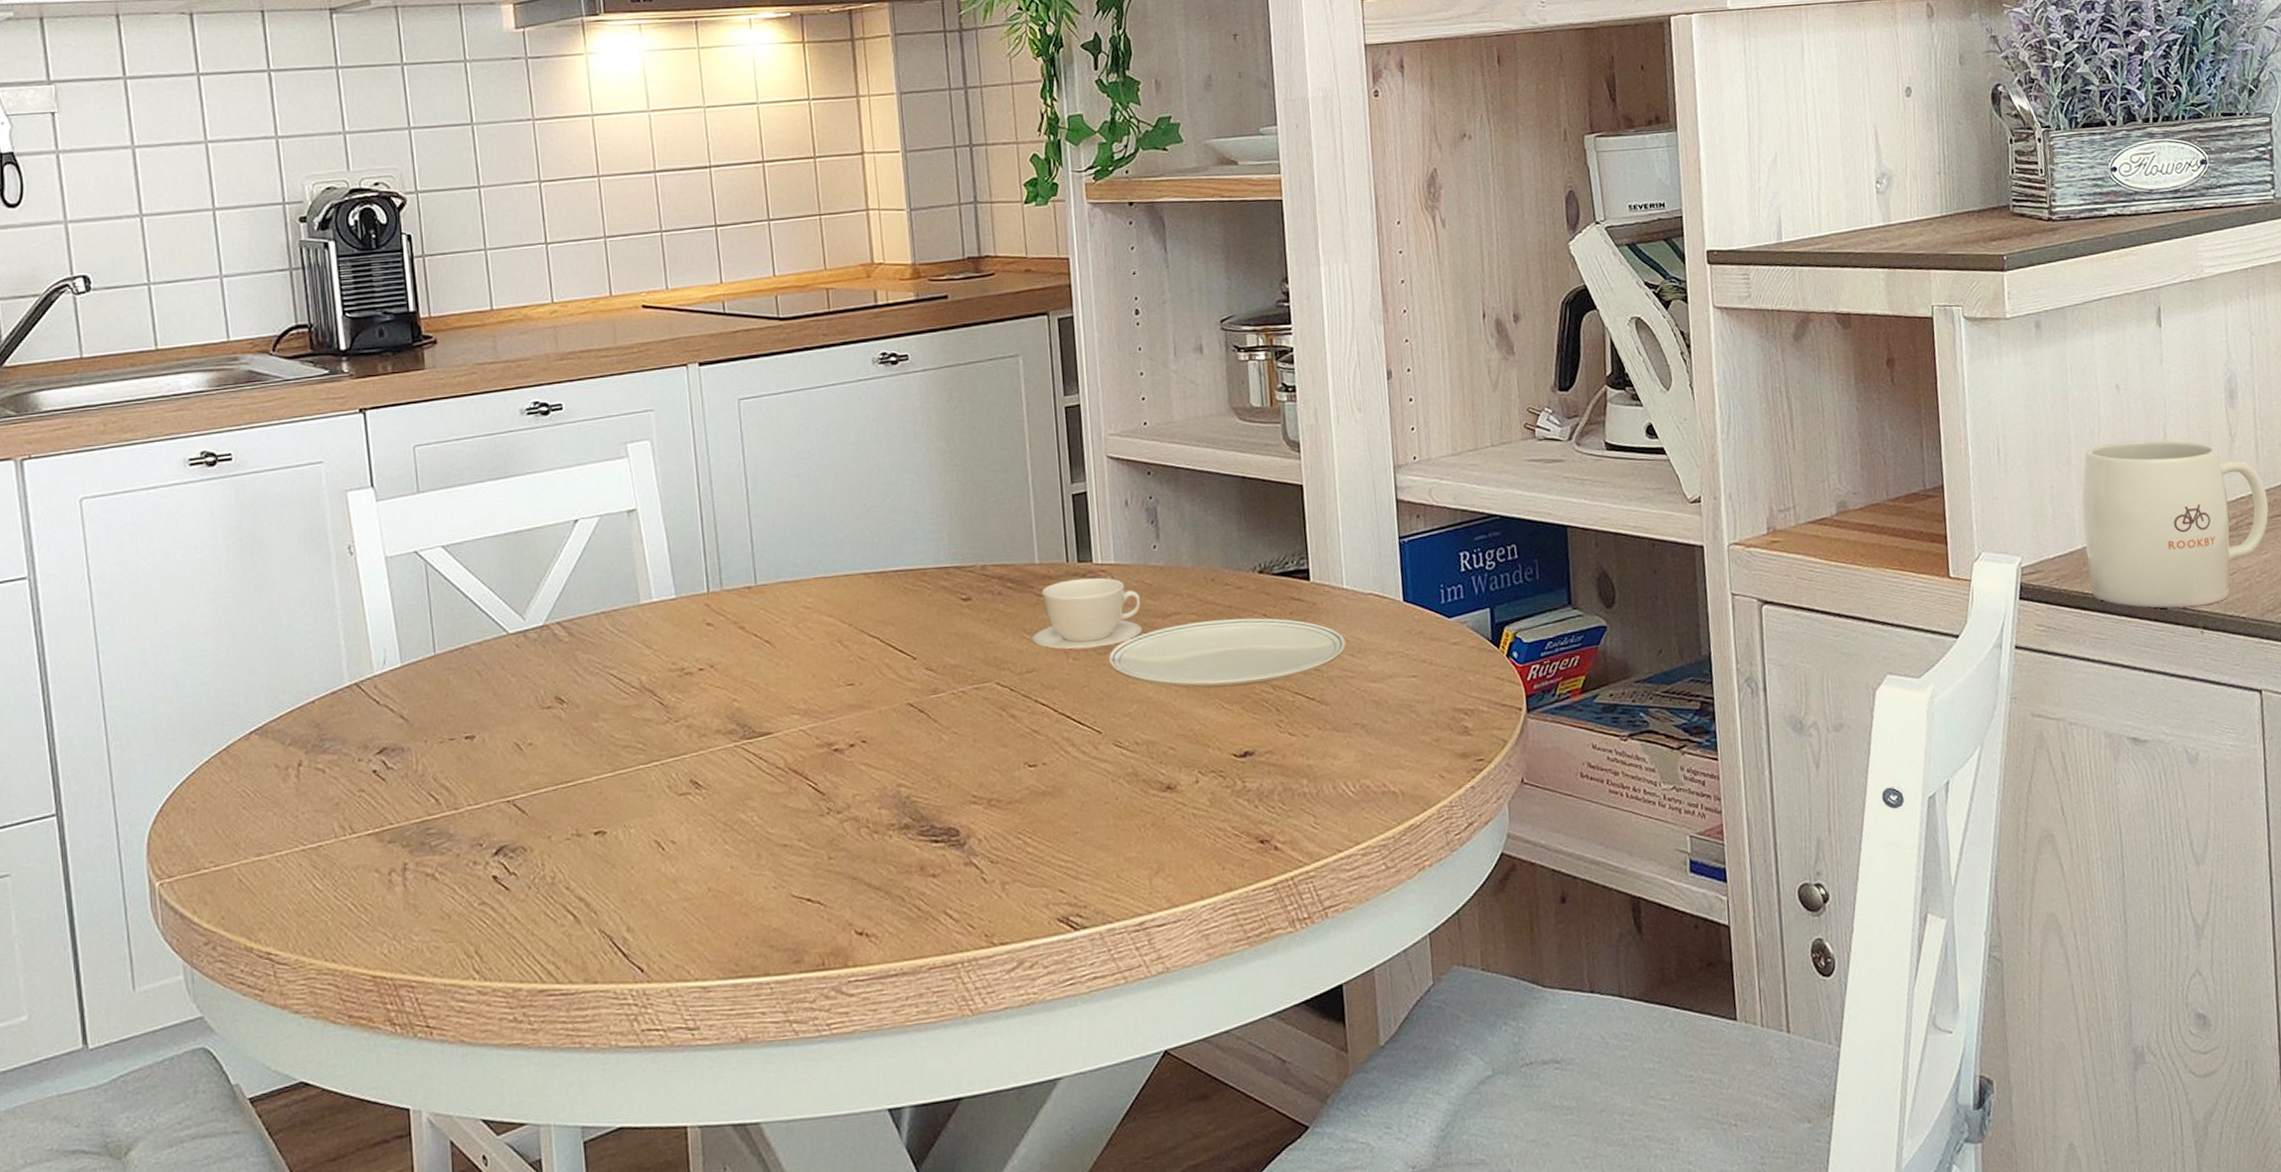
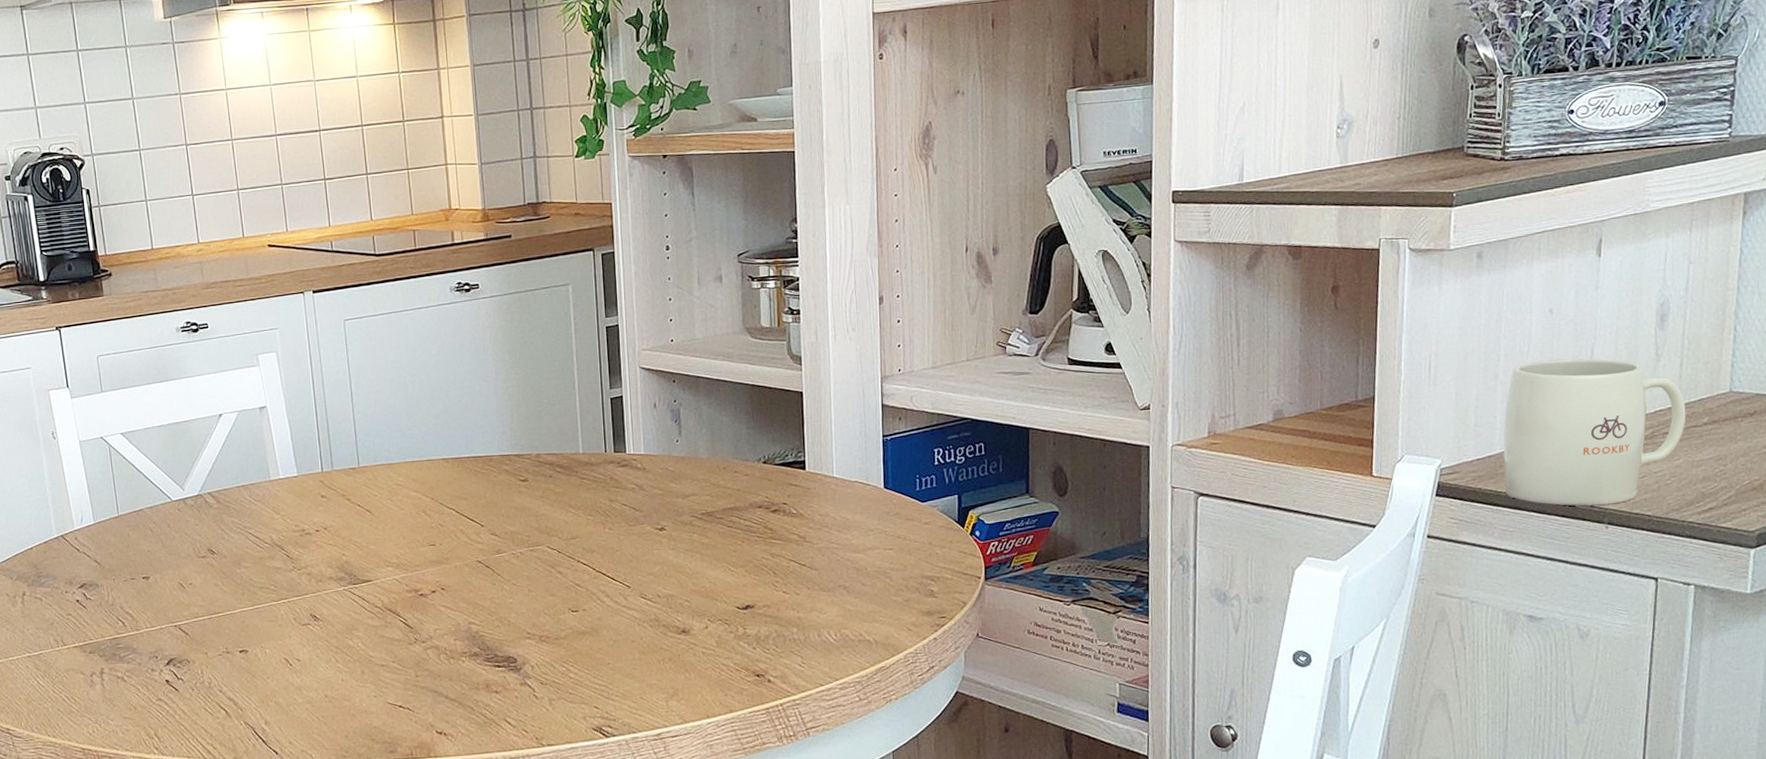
teacup: present [1031,577,1143,649] -> none [576,465,666,521]
plate: present [1108,617,1346,688] -> none [637,499,834,555]

